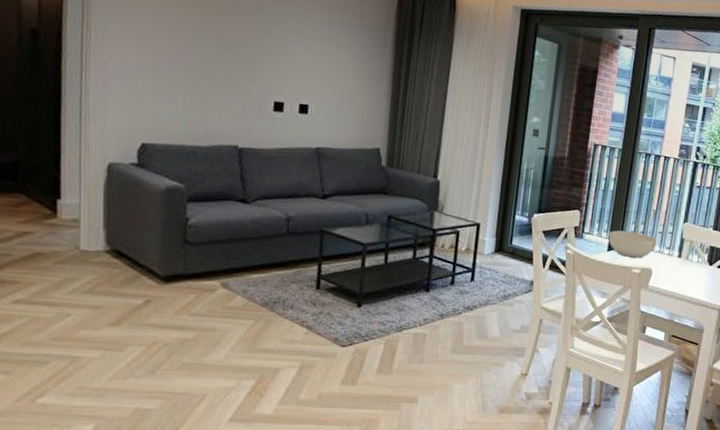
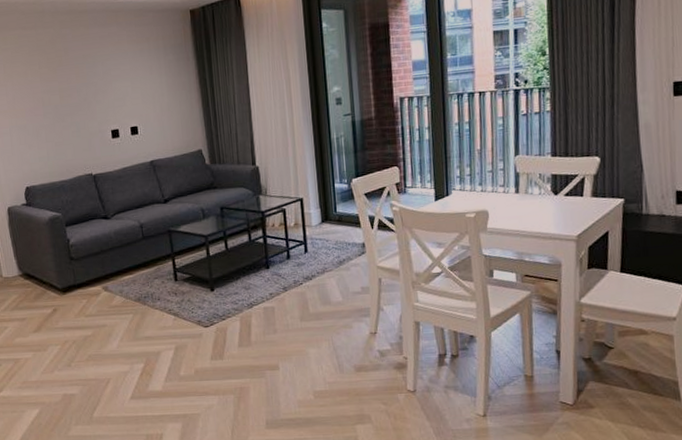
bowl: present [608,230,657,258] -> none [433,176,488,203]

